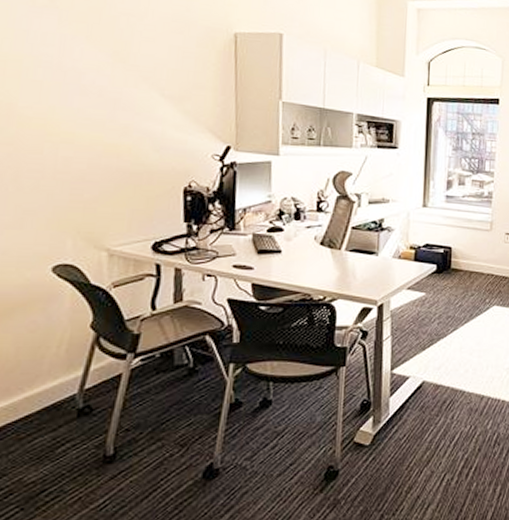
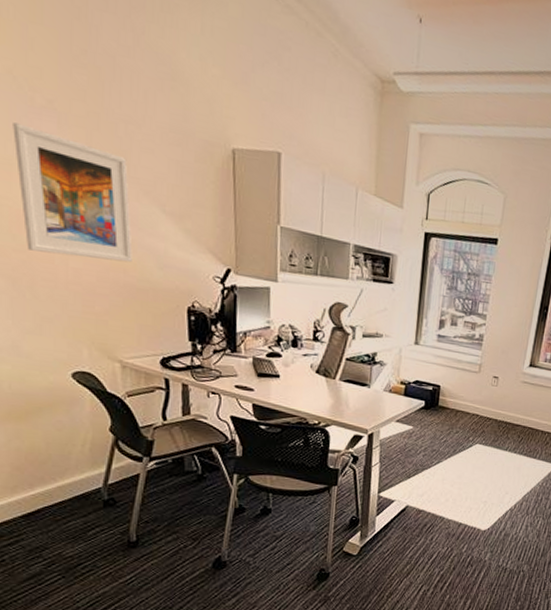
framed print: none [11,22,128,147] -> present [13,122,133,263]

